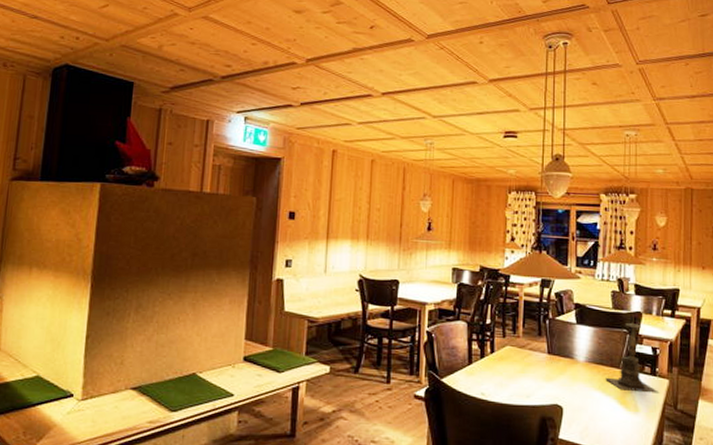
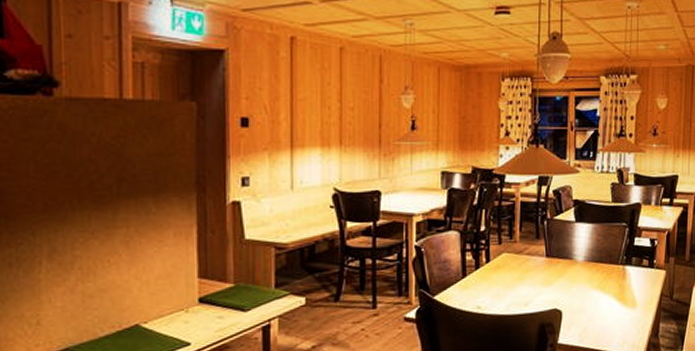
candle holder: present [605,315,660,393] -> none [604,207,657,287]

